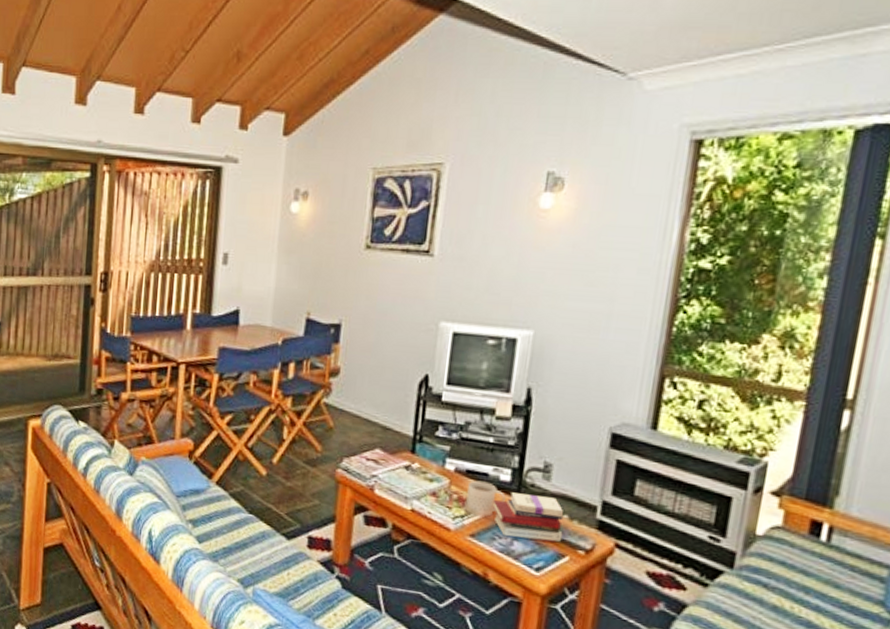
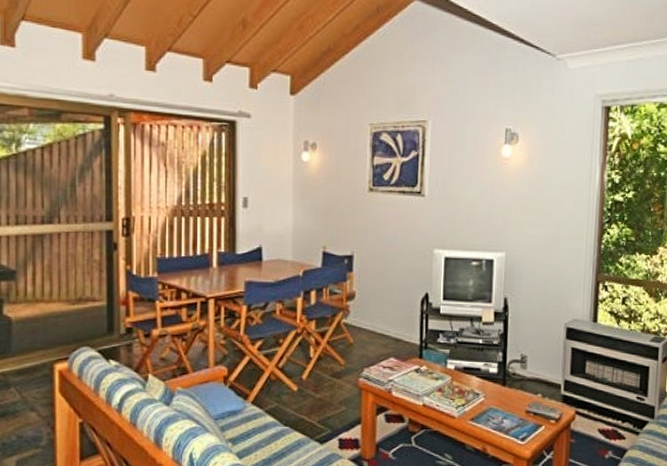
mug: present [465,480,506,518] -> none [465,375,495,404]
books: present [492,492,564,544] -> none [485,381,539,417]

